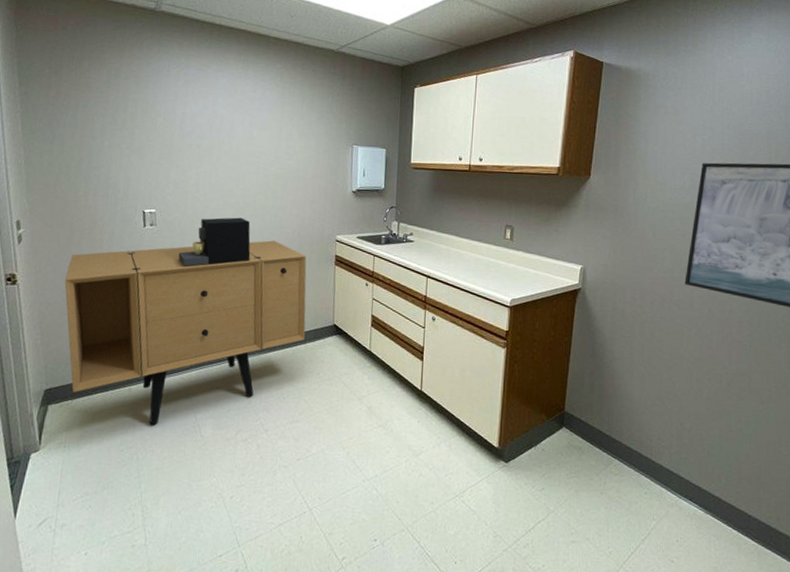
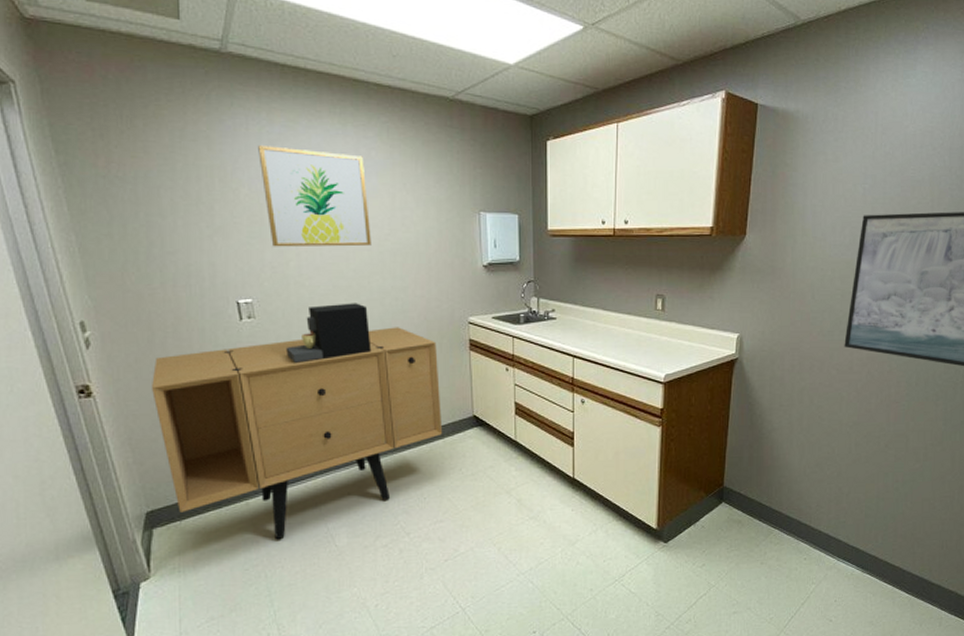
wall art: none [175,84,260,170] -> present [258,145,372,247]

